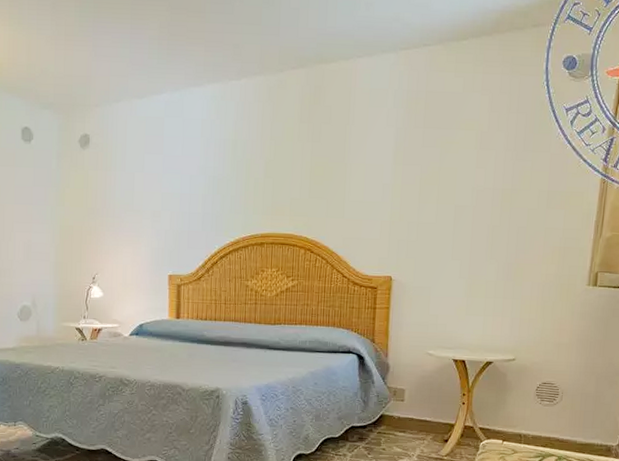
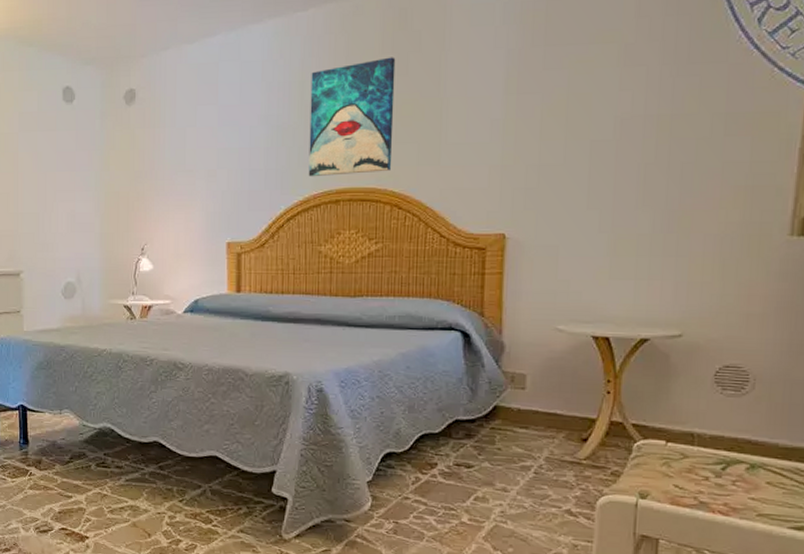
wall art: none [239,126,311,222] -> present [308,57,396,177]

